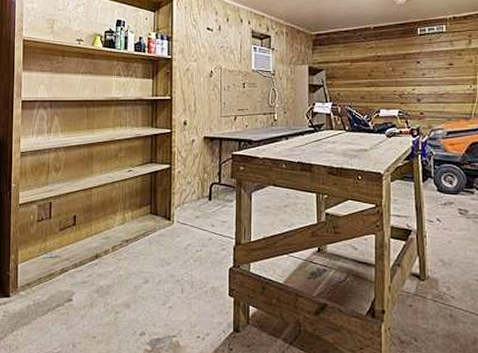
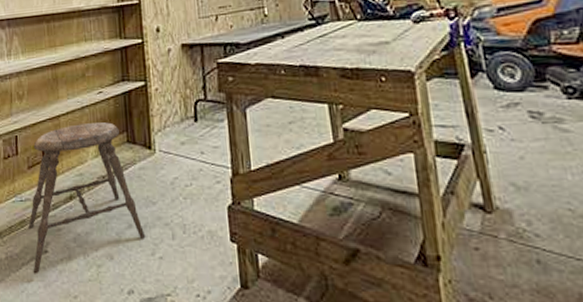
stool: none [56,196,159,319] -> present [28,122,146,274]

